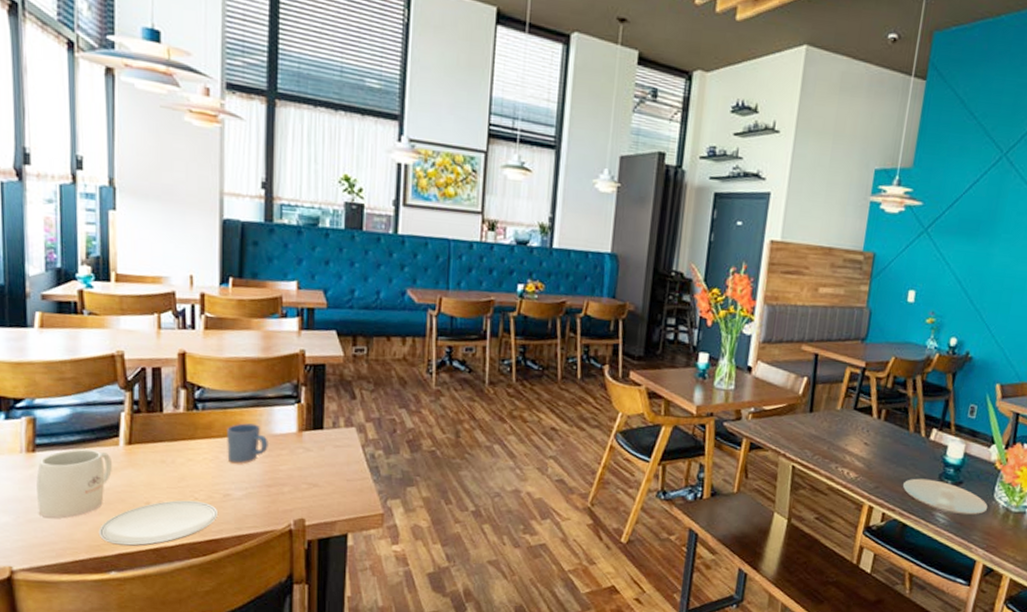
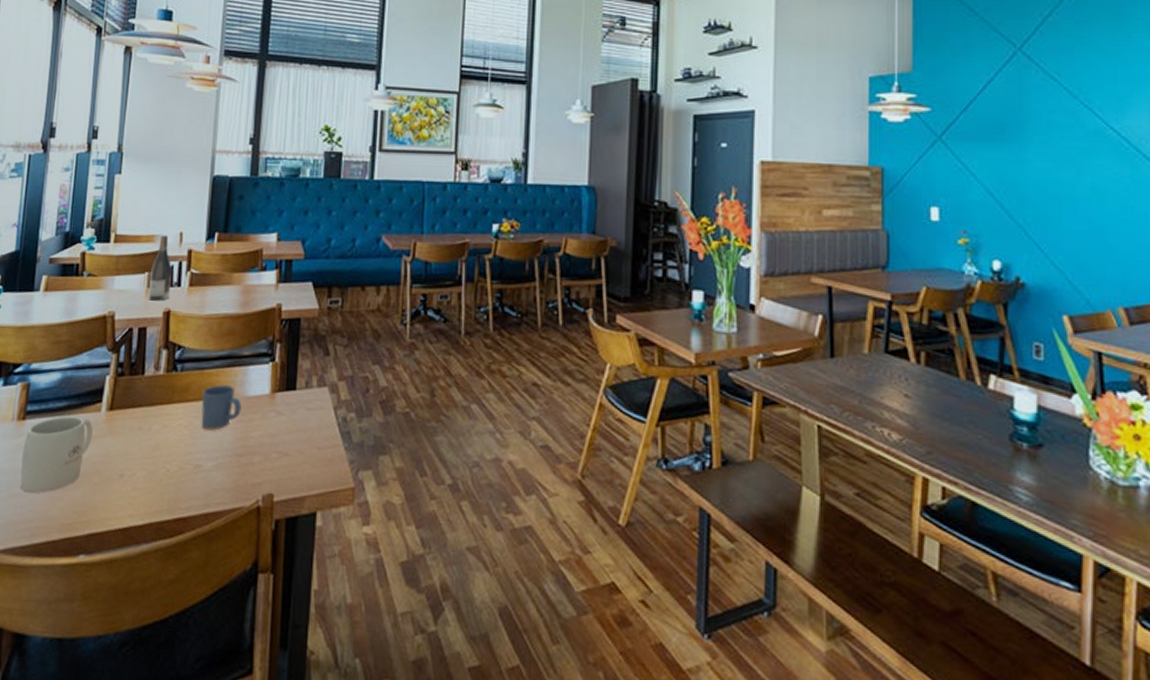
plate: present [98,500,219,547] -> none [72,471,189,526]
wine bottle: none [159,277,184,343] -> present [148,235,172,301]
plate: present [902,478,988,515] -> none [962,440,1085,491]

